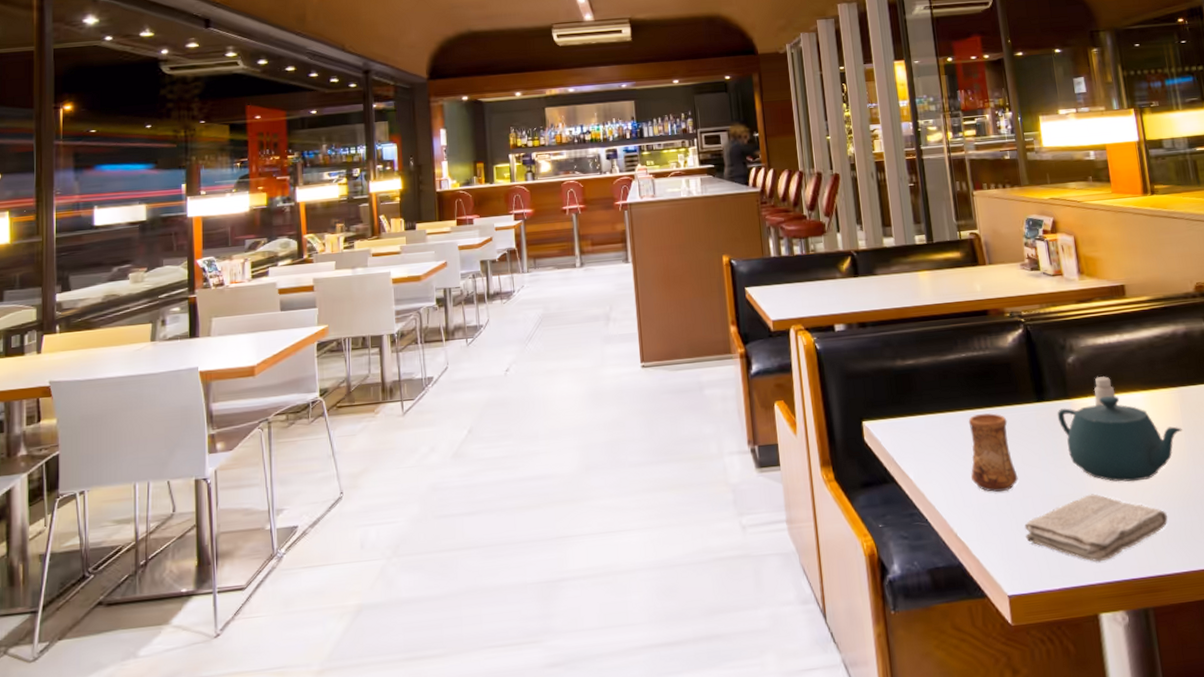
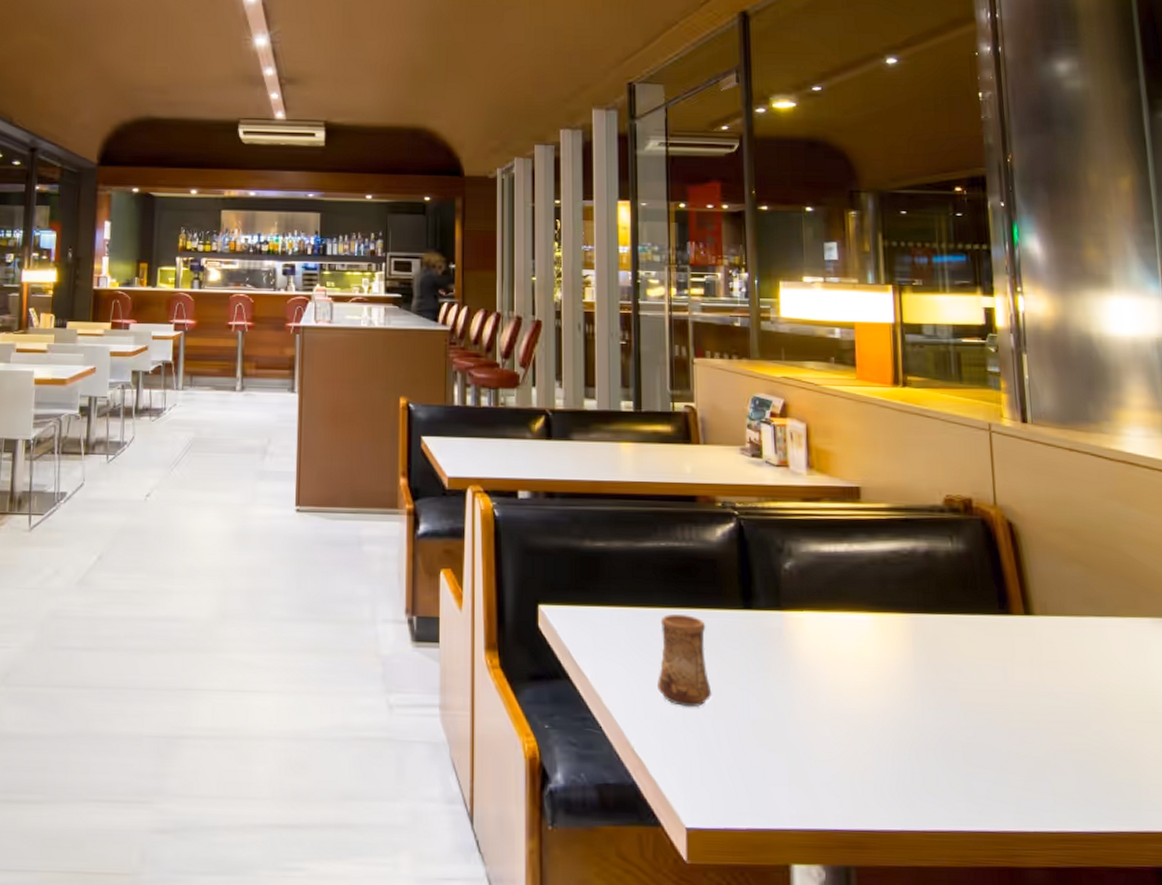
washcloth: present [1024,494,1168,562] -> none [713,724,885,804]
teapot: present [1057,395,1182,482] -> none [765,612,912,717]
saltshaker: present [1093,376,1117,406] -> none [811,590,837,625]

